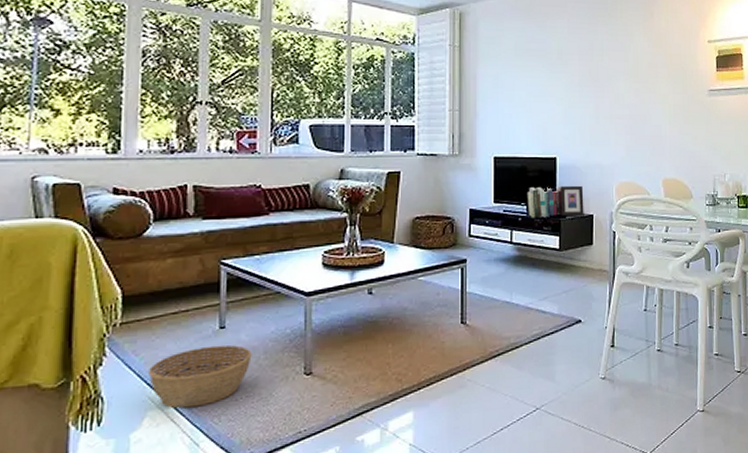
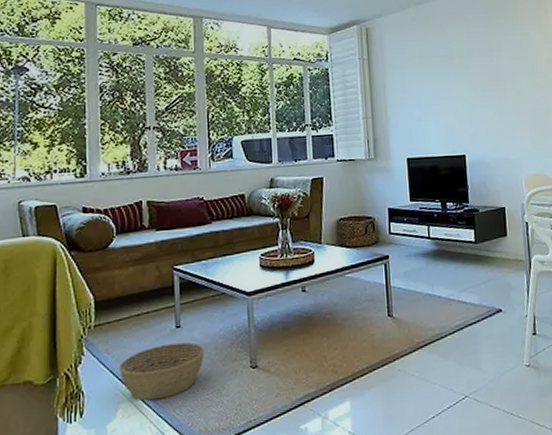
books: present [527,186,563,218] -> none [440,181,475,214]
picture frame: present [560,185,584,216] -> none [471,179,496,210]

